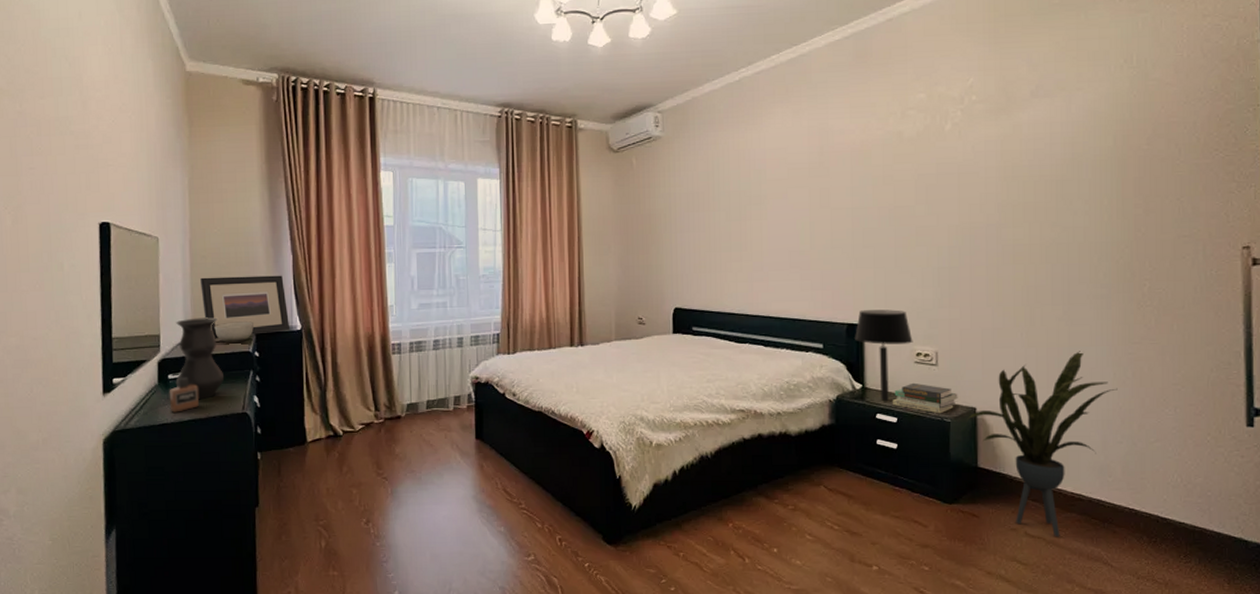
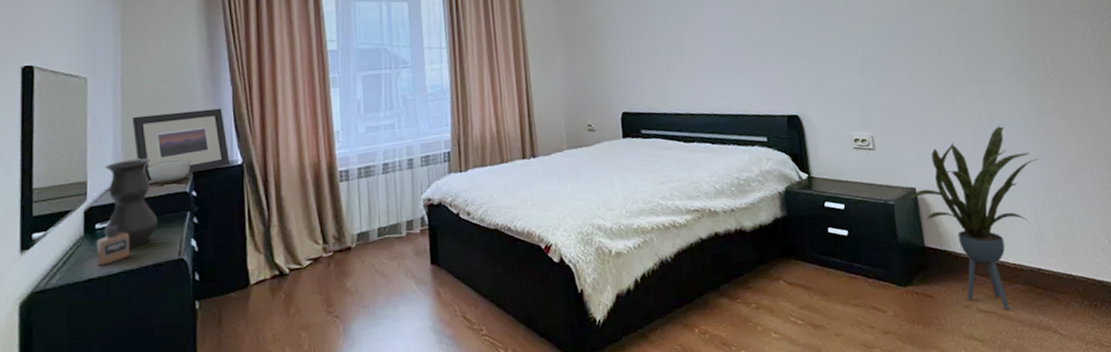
table lamp: present [855,309,913,402] -> none [795,98,850,190]
books: present [892,382,958,414] -> none [837,168,898,197]

